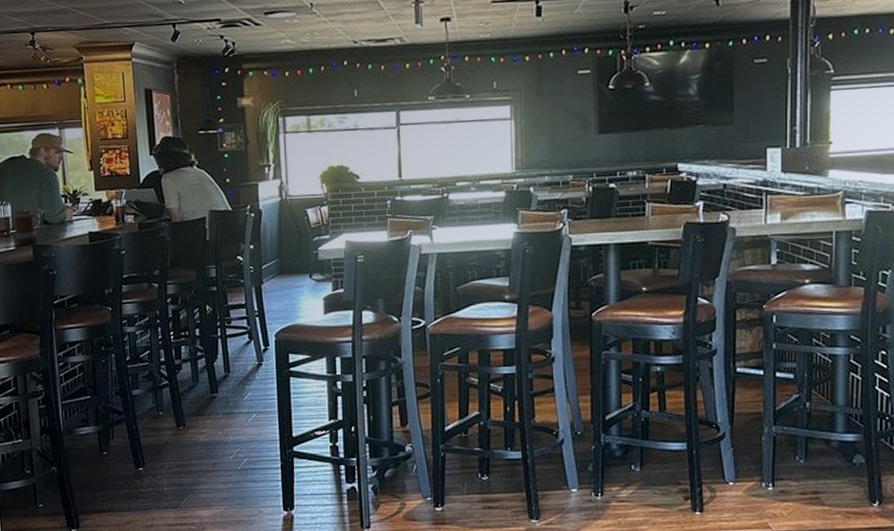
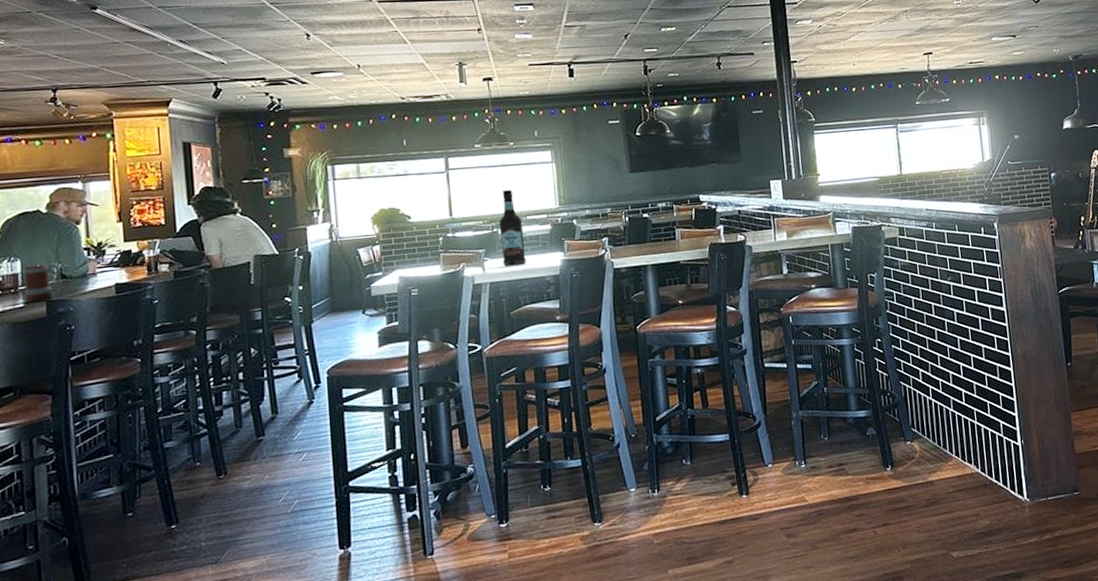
root beer: none [450,150,477,238] -> present [499,190,527,268]

